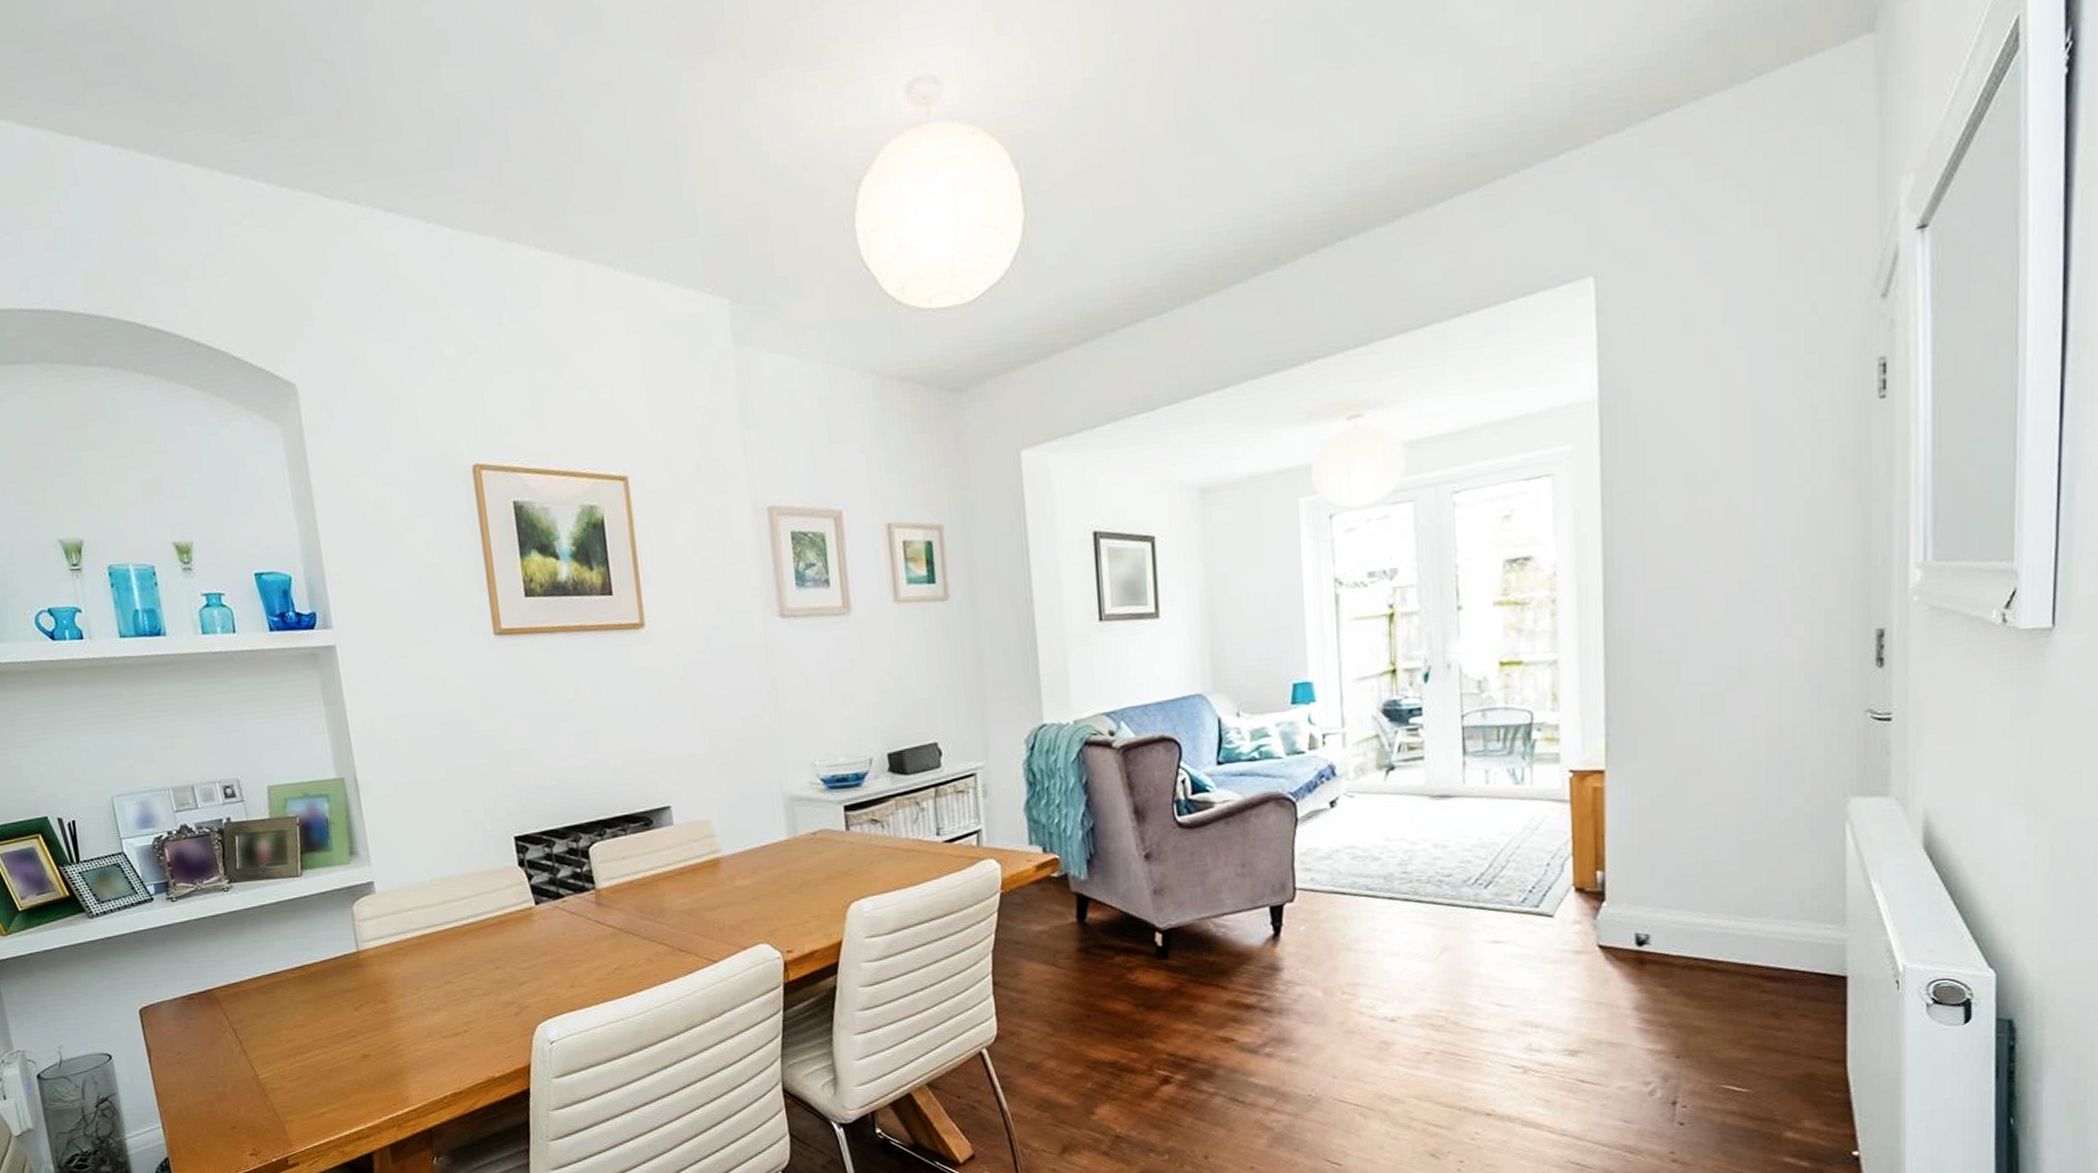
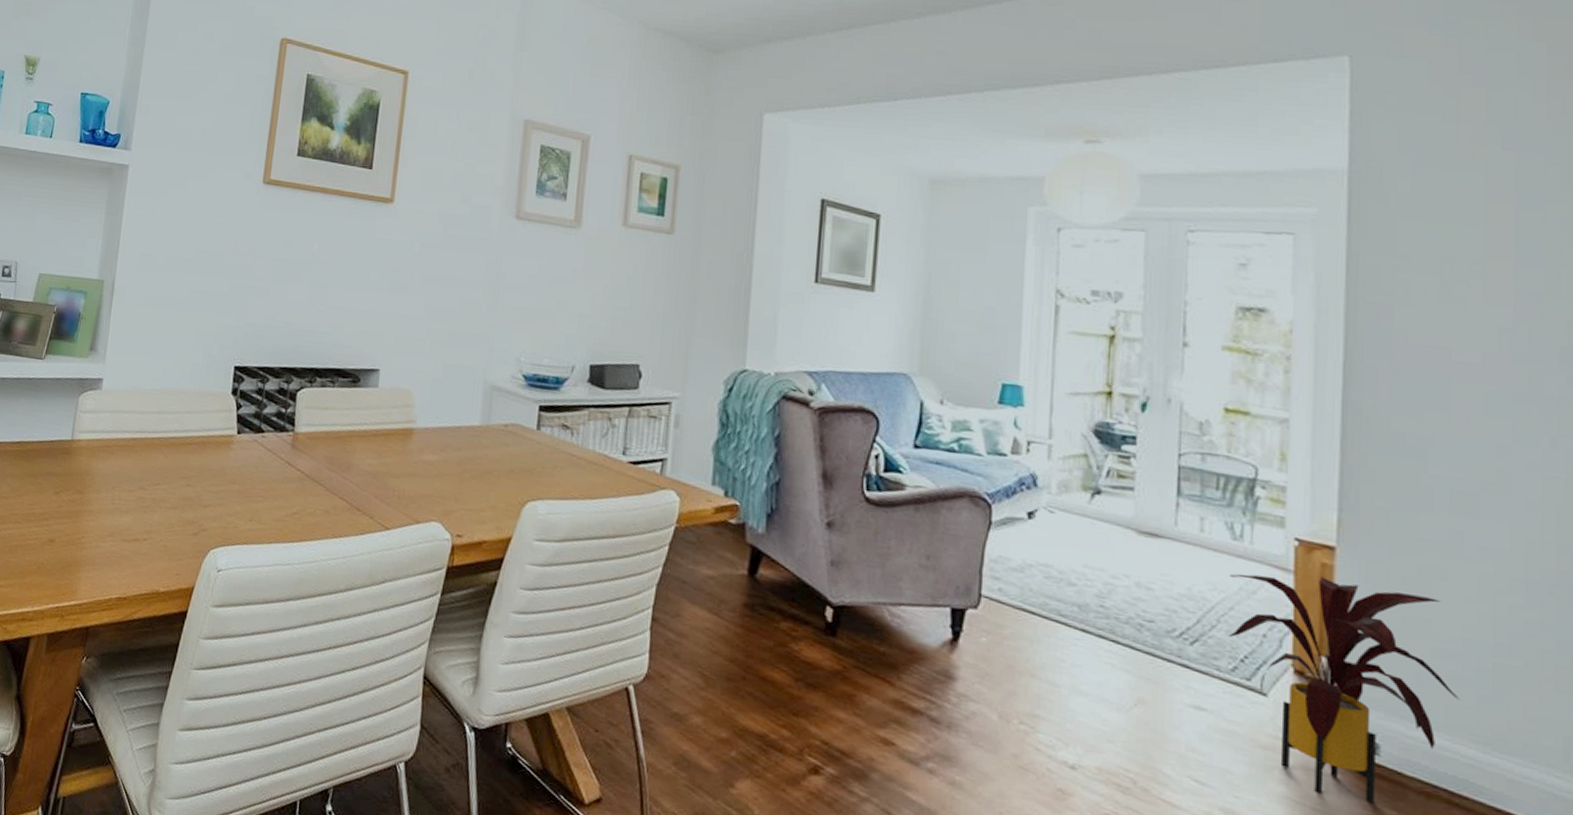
house plant: none [1515,796,1713,989] -> present [1228,573,1459,804]

